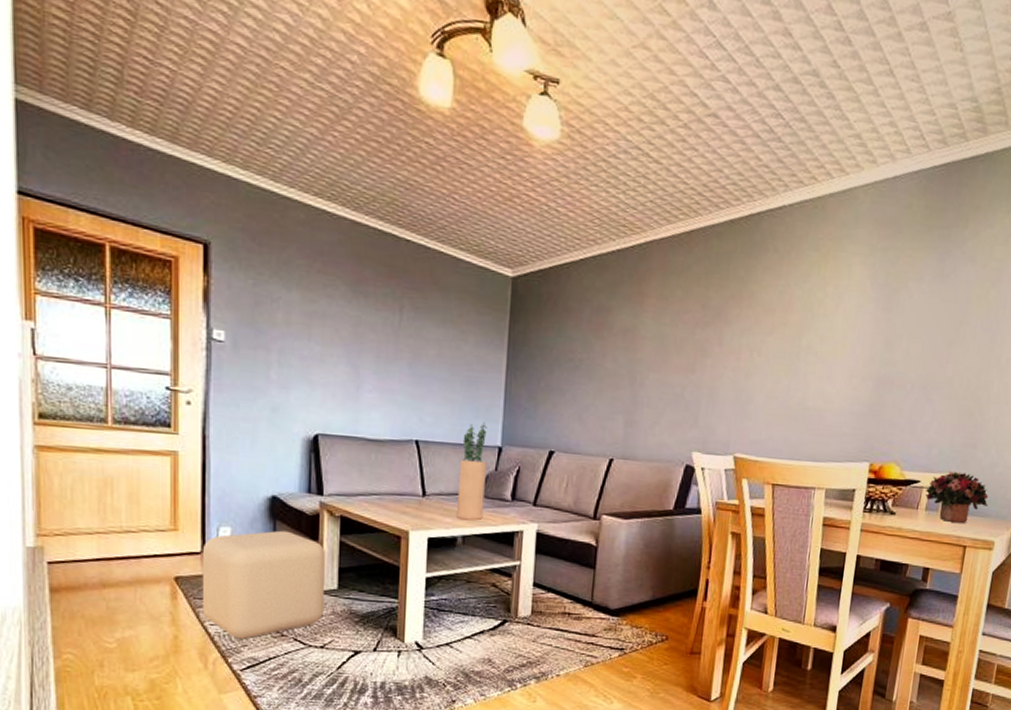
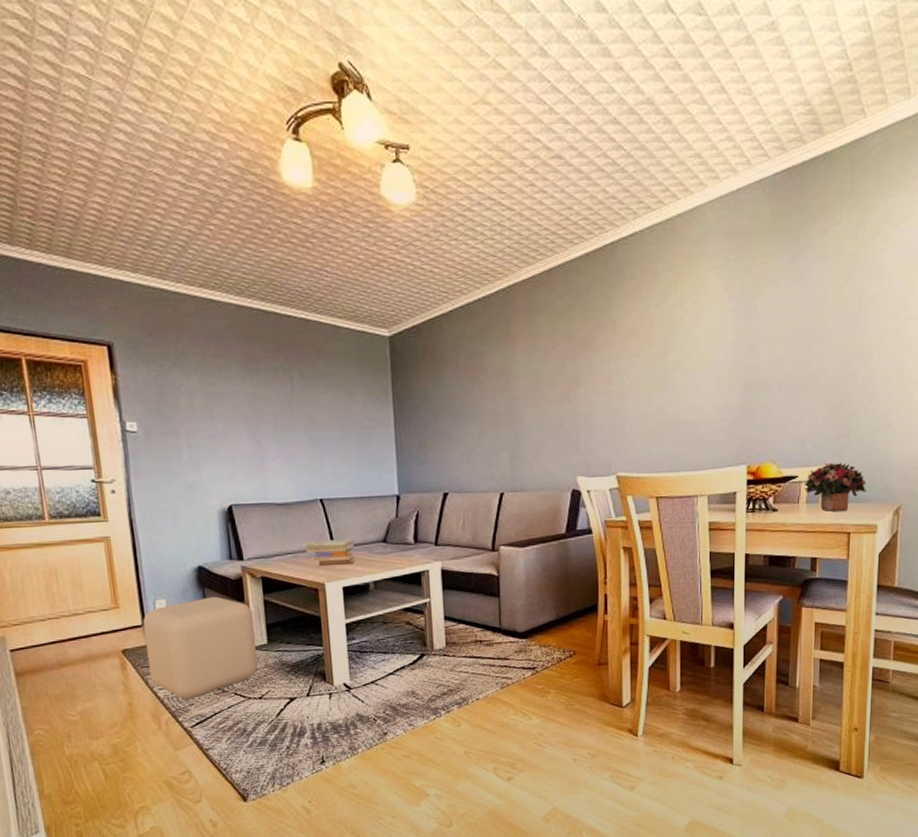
books: none [389,483,447,515] -> present [302,538,355,567]
vase: present [457,422,488,521] -> none [362,474,390,567]

